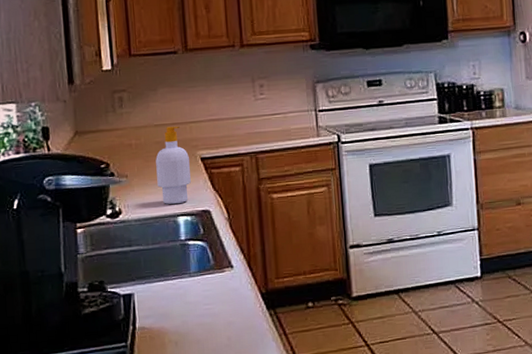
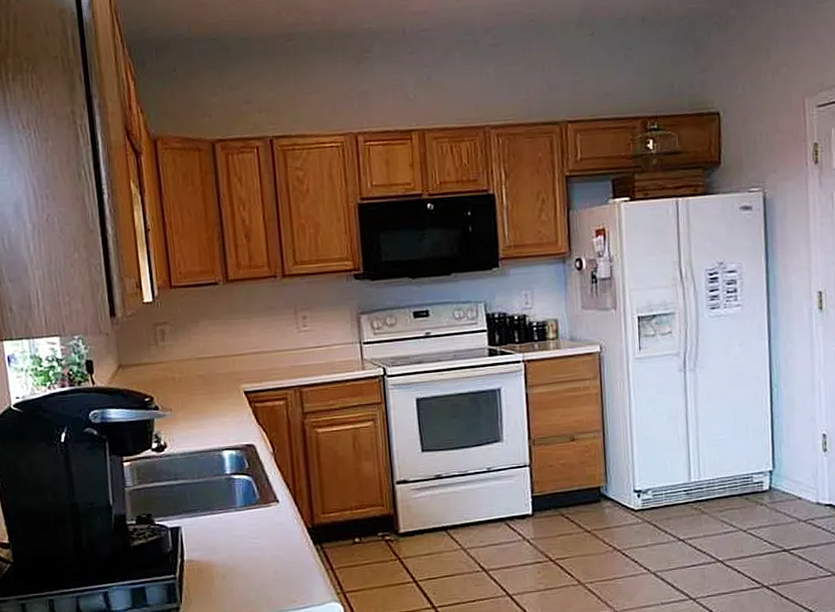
soap bottle: present [155,126,191,205] -> none [199,359,235,439]

